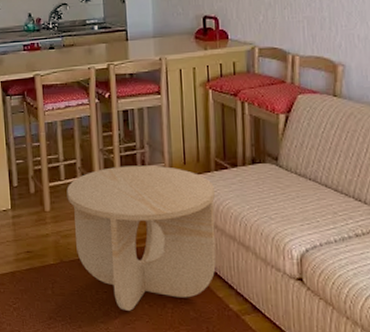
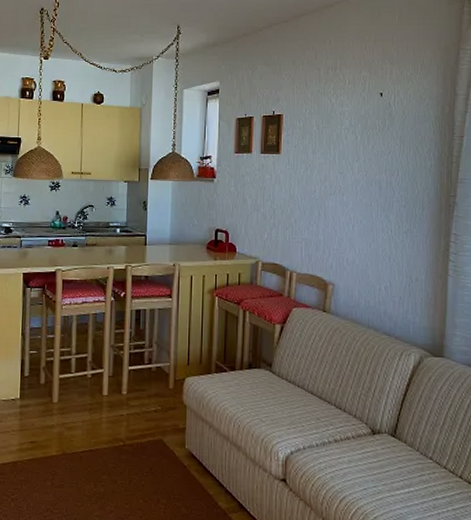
side table: present [66,165,216,311] -> none [75,362,213,505]

